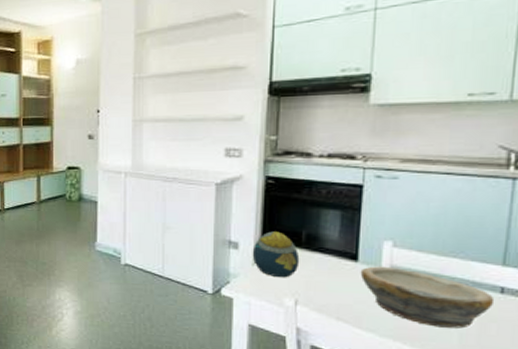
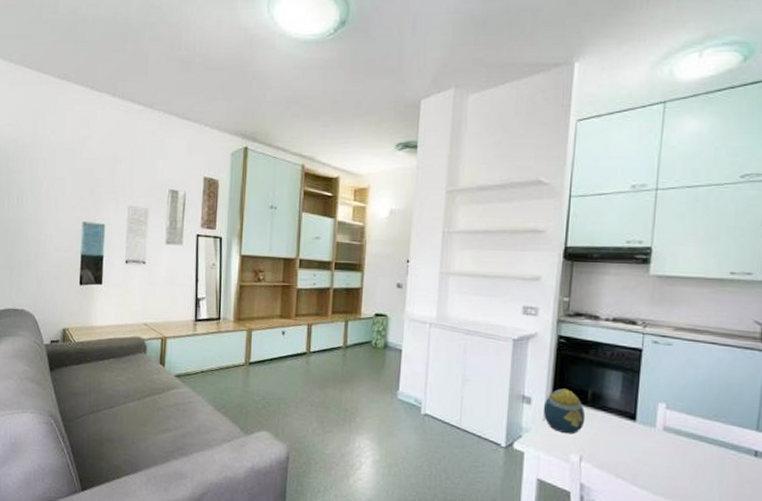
bowl: present [360,266,495,329] -> none [637,426,750,489]

